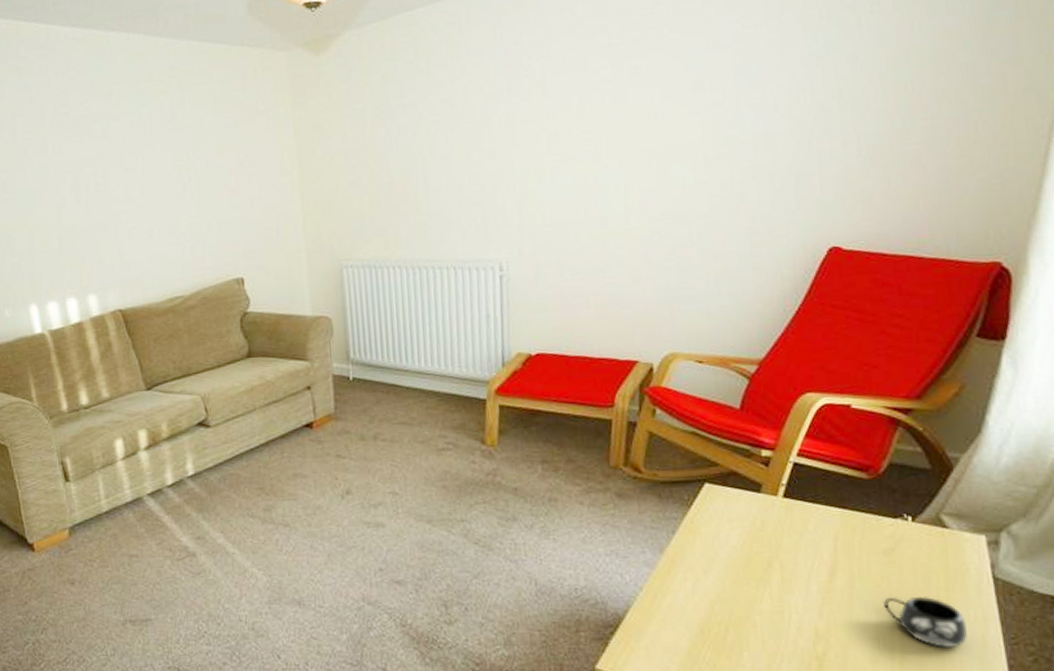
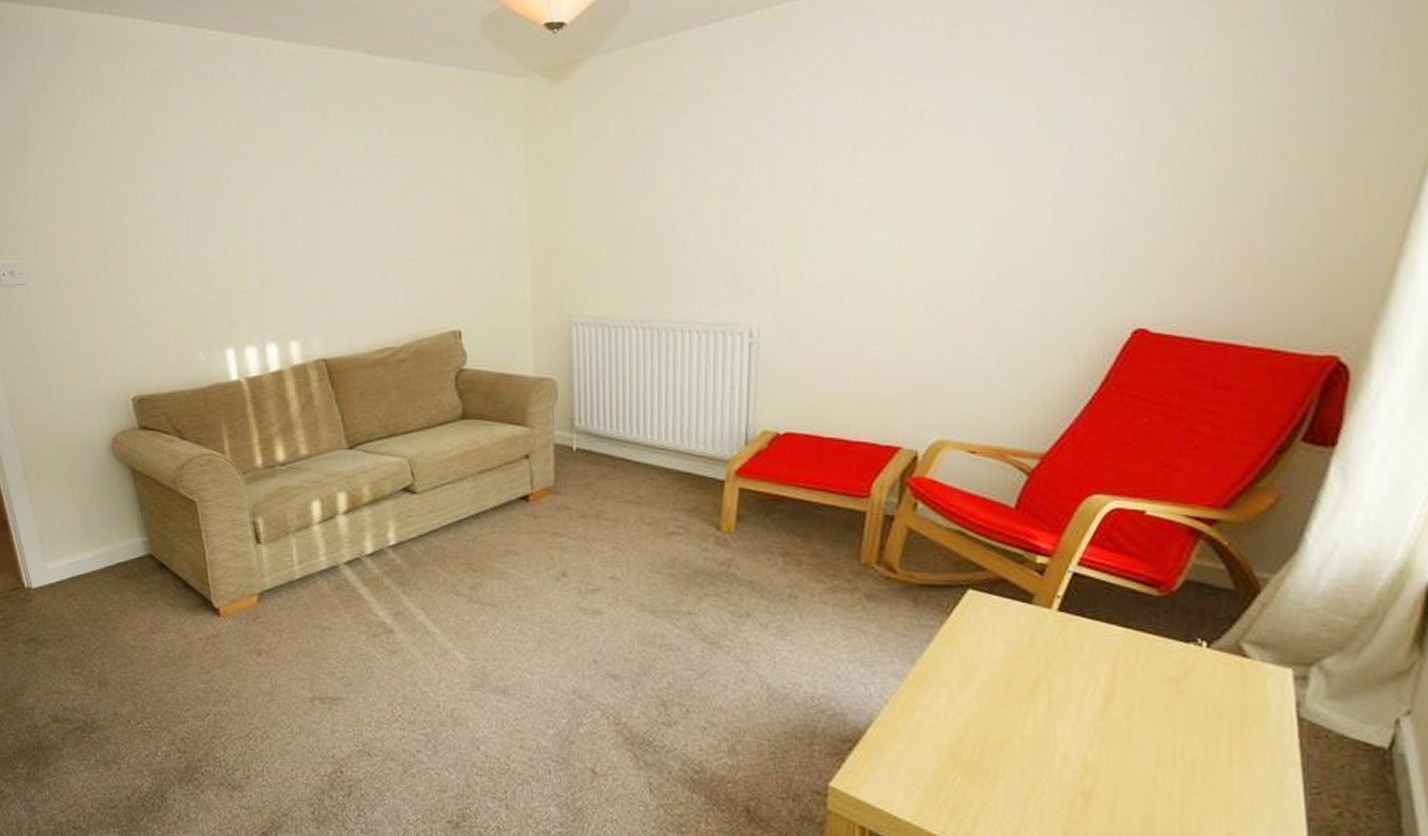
mug: present [882,596,968,647] -> none [1164,730,1263,792]

